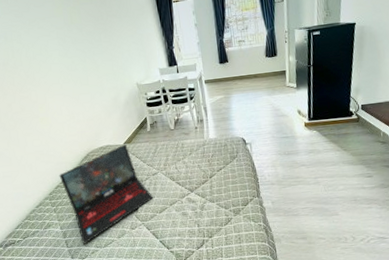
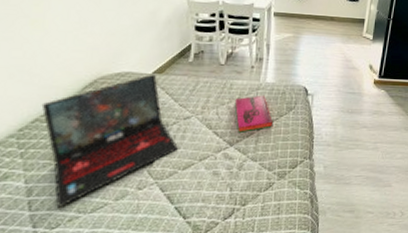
hardback book: none [187,149,222,181] -> present [234,95,274,132]

